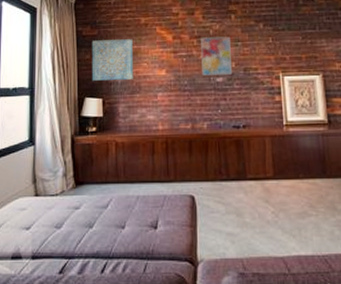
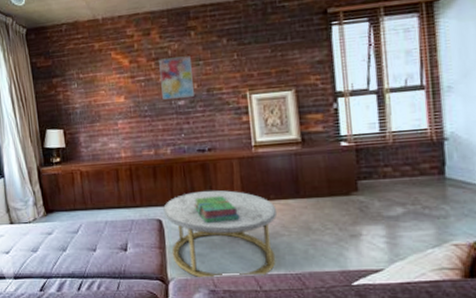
wall art: present [91,39,133,81] -> none [47,67,92,112]
coffee table: none [197,167,305,261] -> present [163,190,277,280]
stack of books: none [226,173,271,202] -> present [193,196,240,224]

